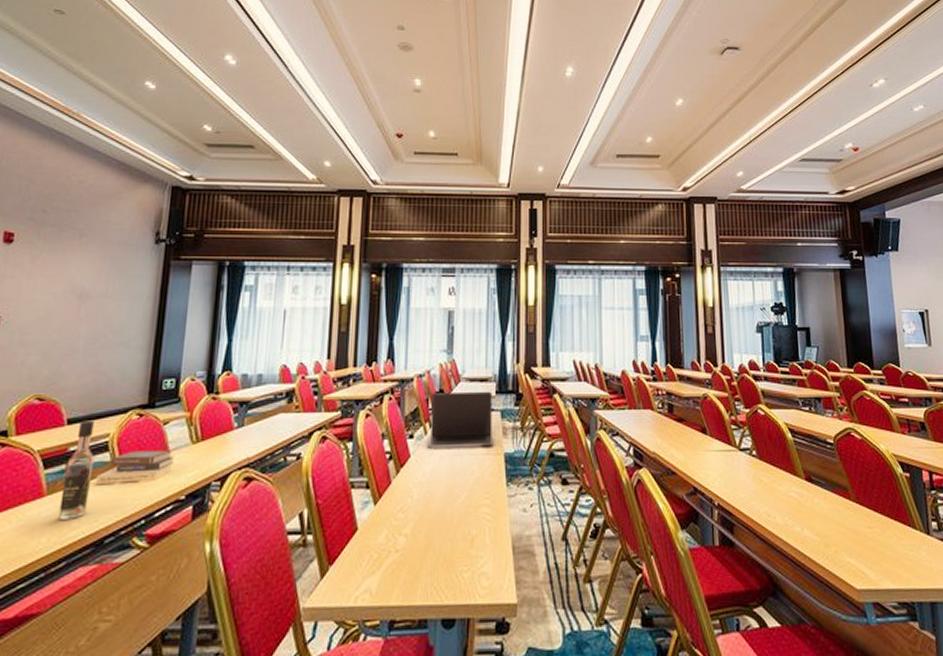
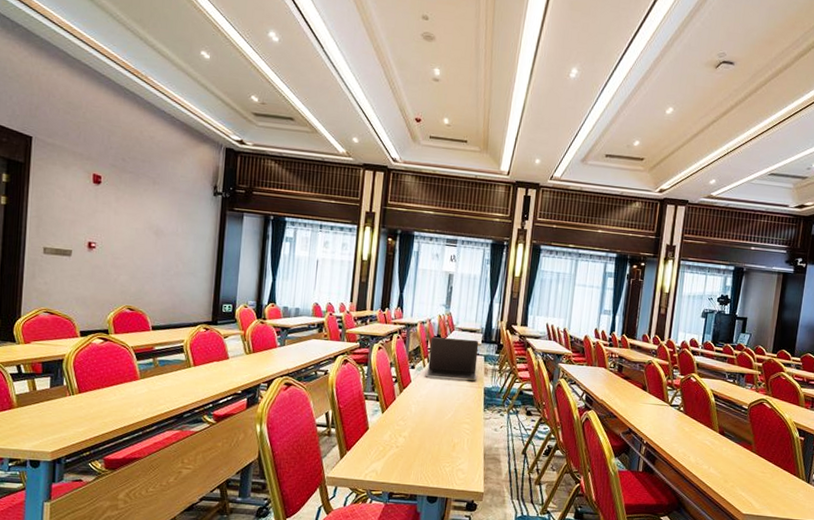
bottle: present [58,420,95,519] -> none [149,328,174,398]
books: present [95,450,173,485] -> none [175,354,232,378]

